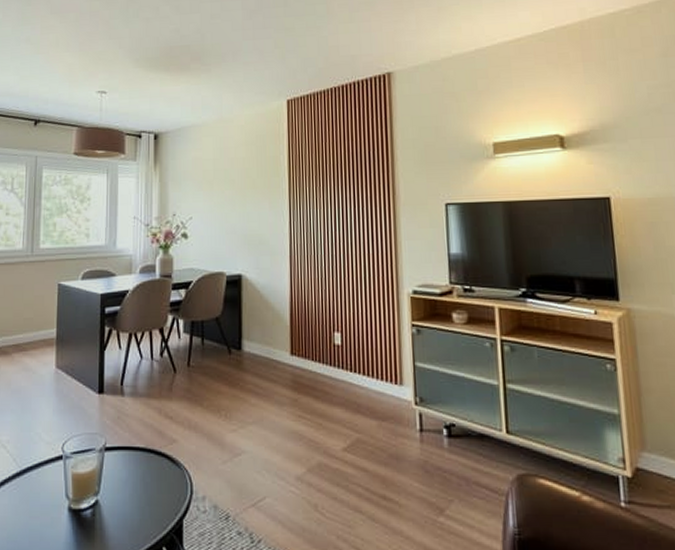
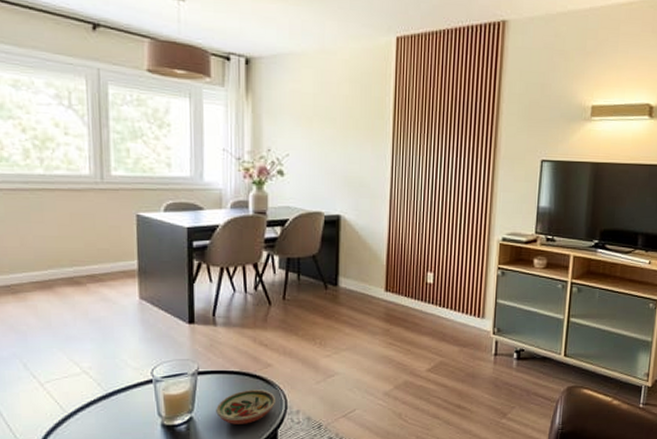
decorative bowl: none [121,470,180,511] -> present [216,390,275,424]

